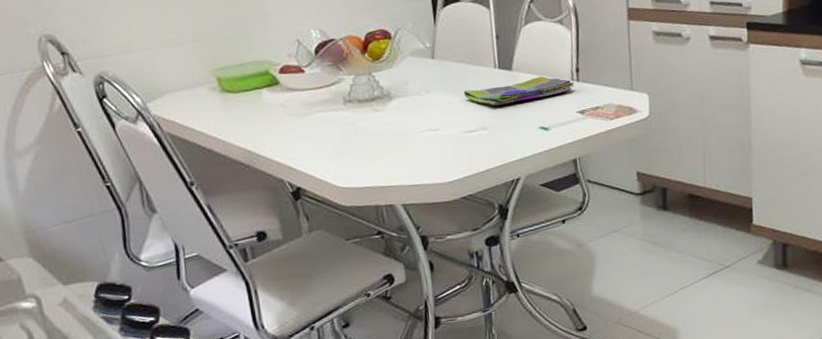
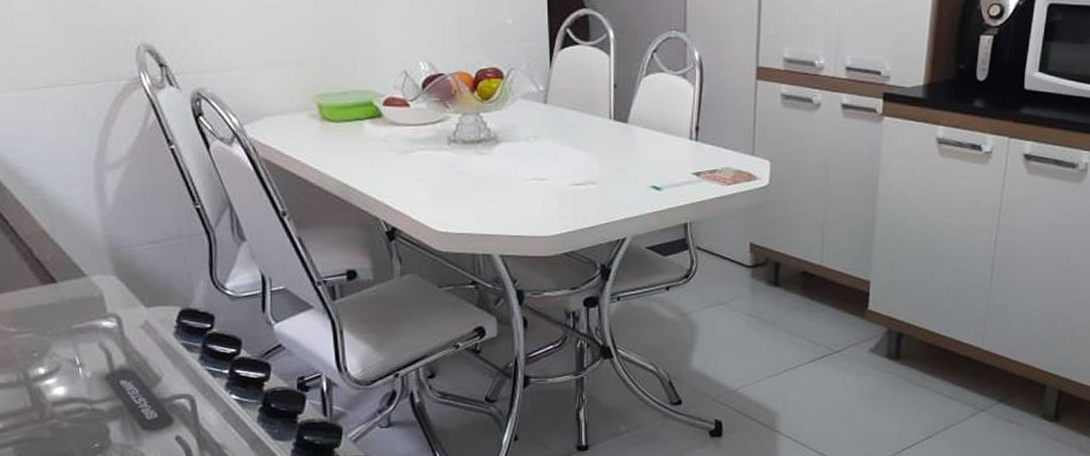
dish towel: present [463,76,575,106] -> none [574,131,693,159]

